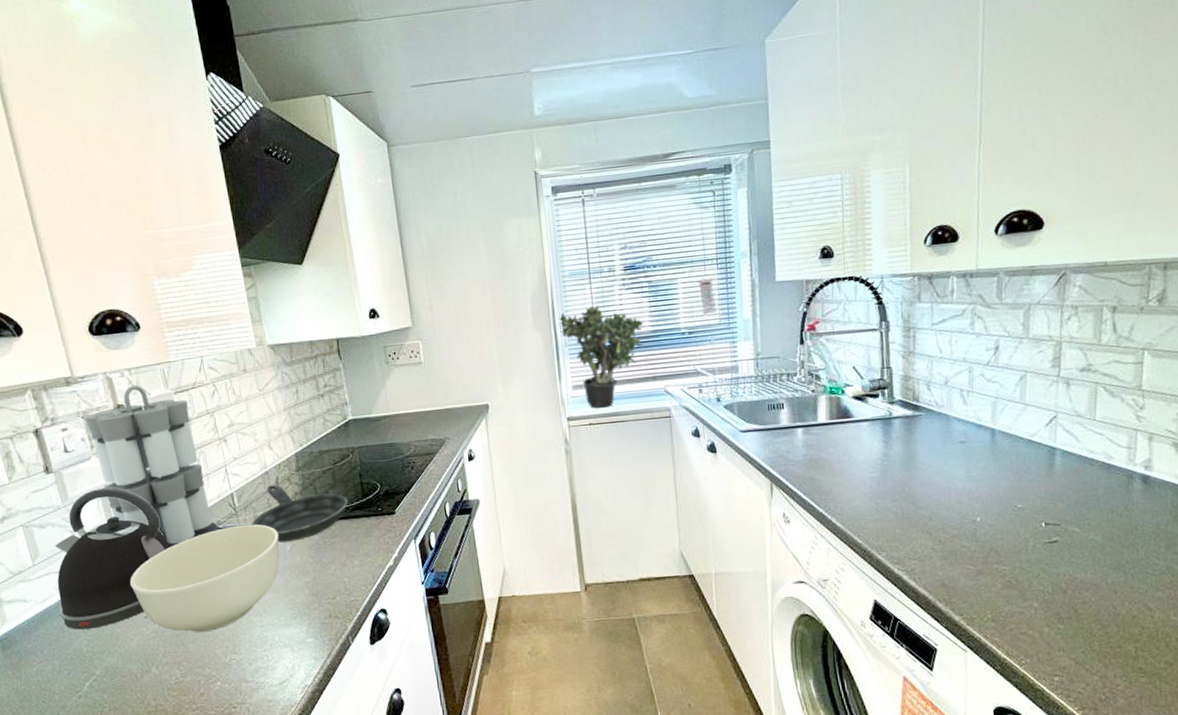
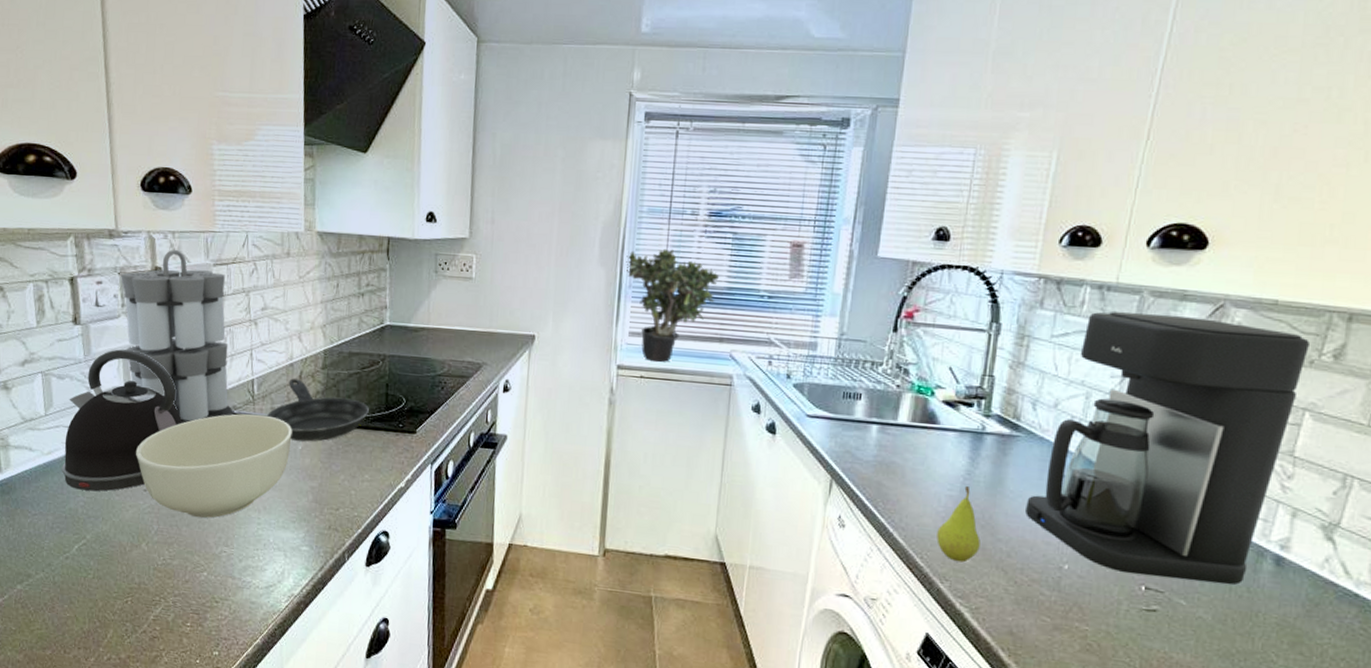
fruit: none [868,467,906,534] -> present [936,486,980,563]
coffee maker: none [936,287,1138,515] -> present [1024,312,1310,585]

